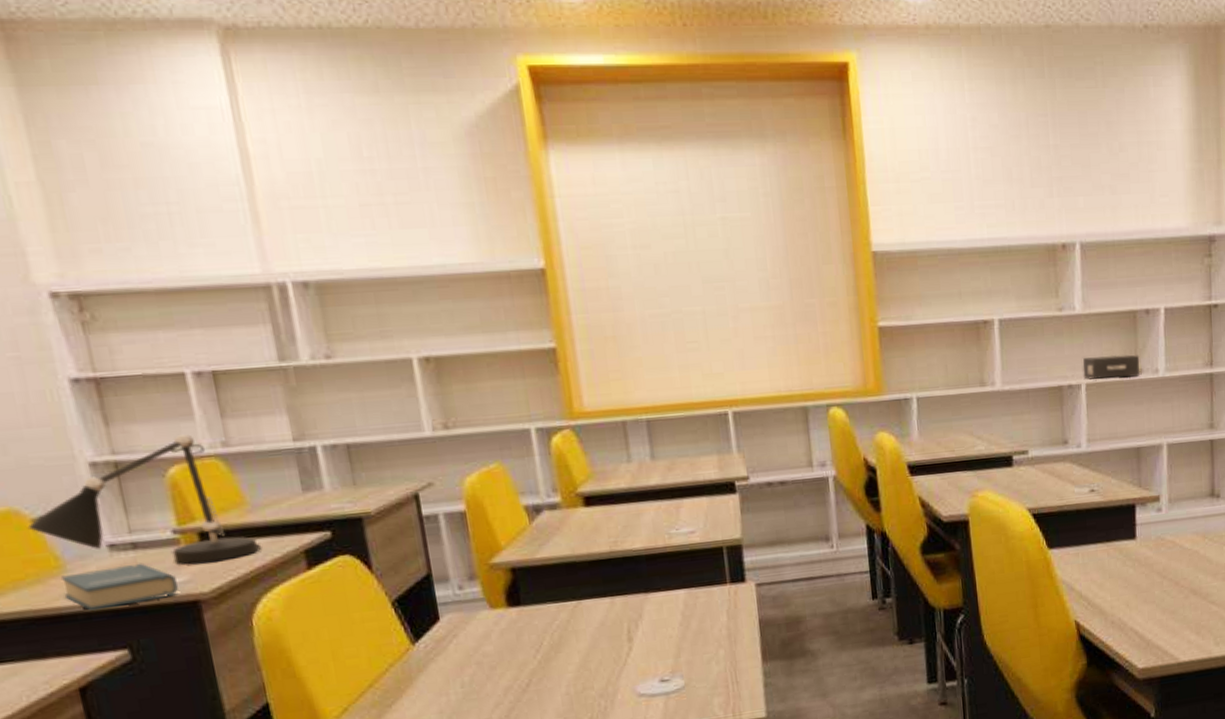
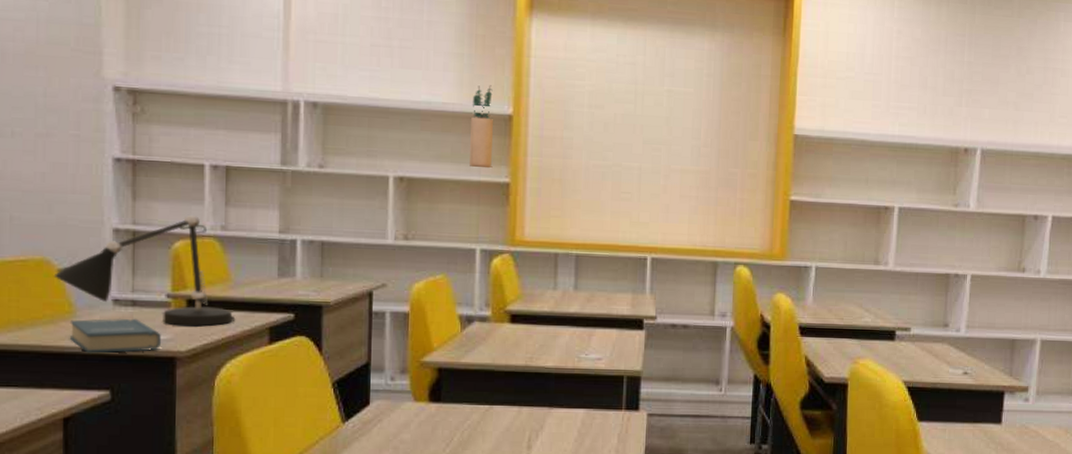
vase: none [494,236,531,335] -> present [470,85,494,169]
box: present [1083,354,1141,380] -> none [970,251,1024,275]

